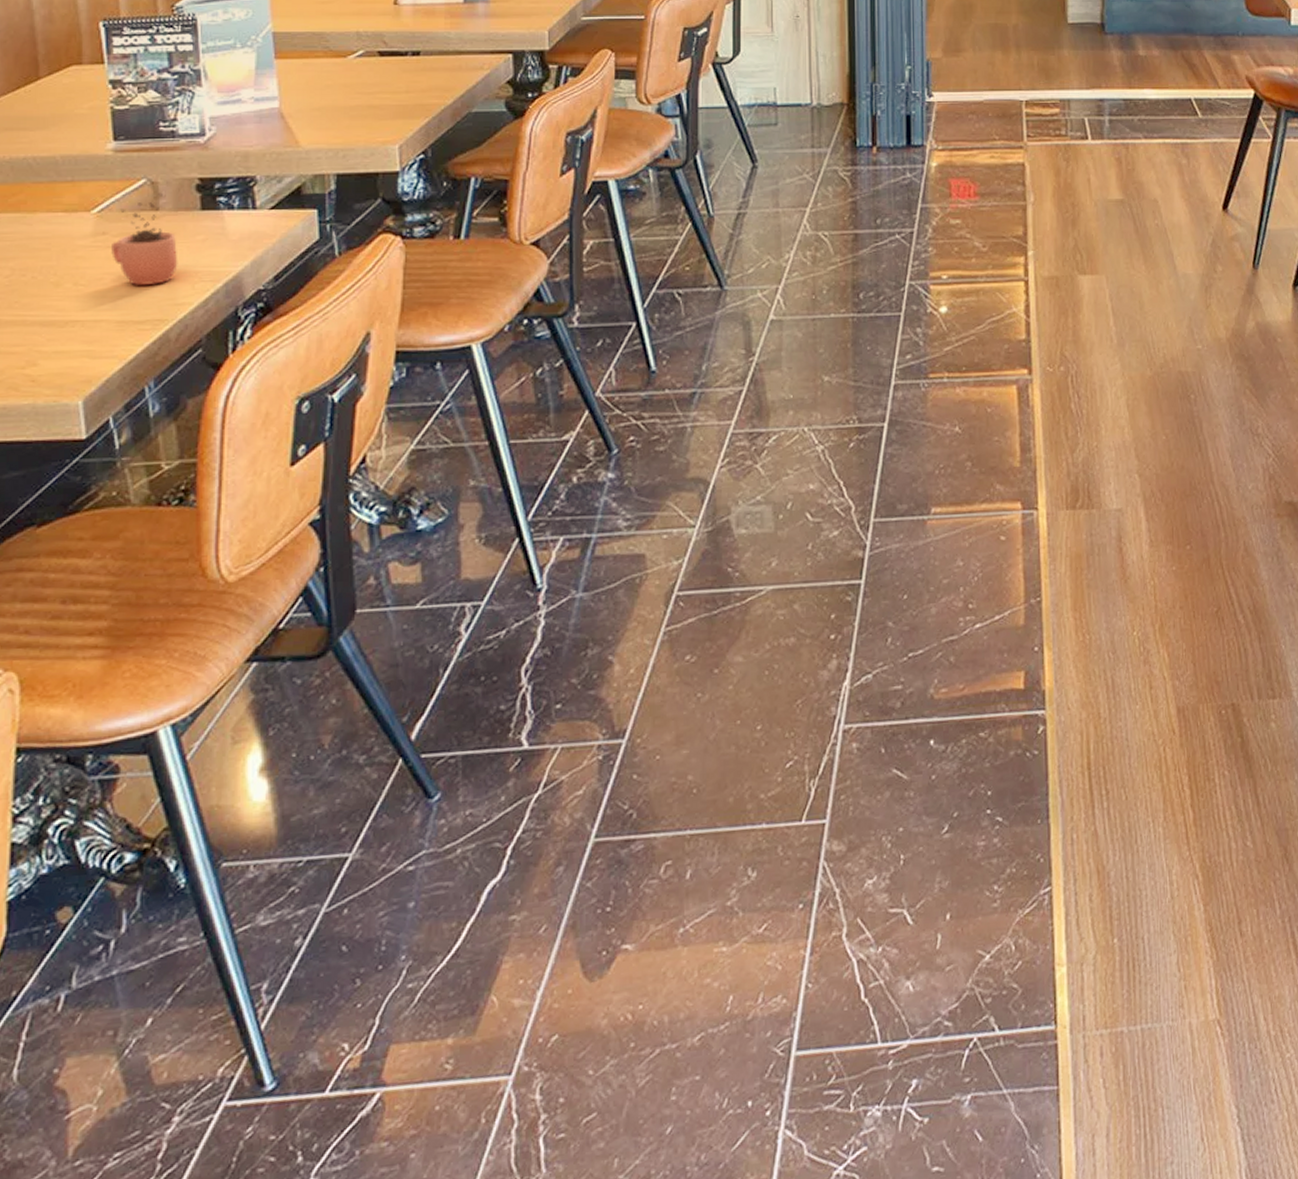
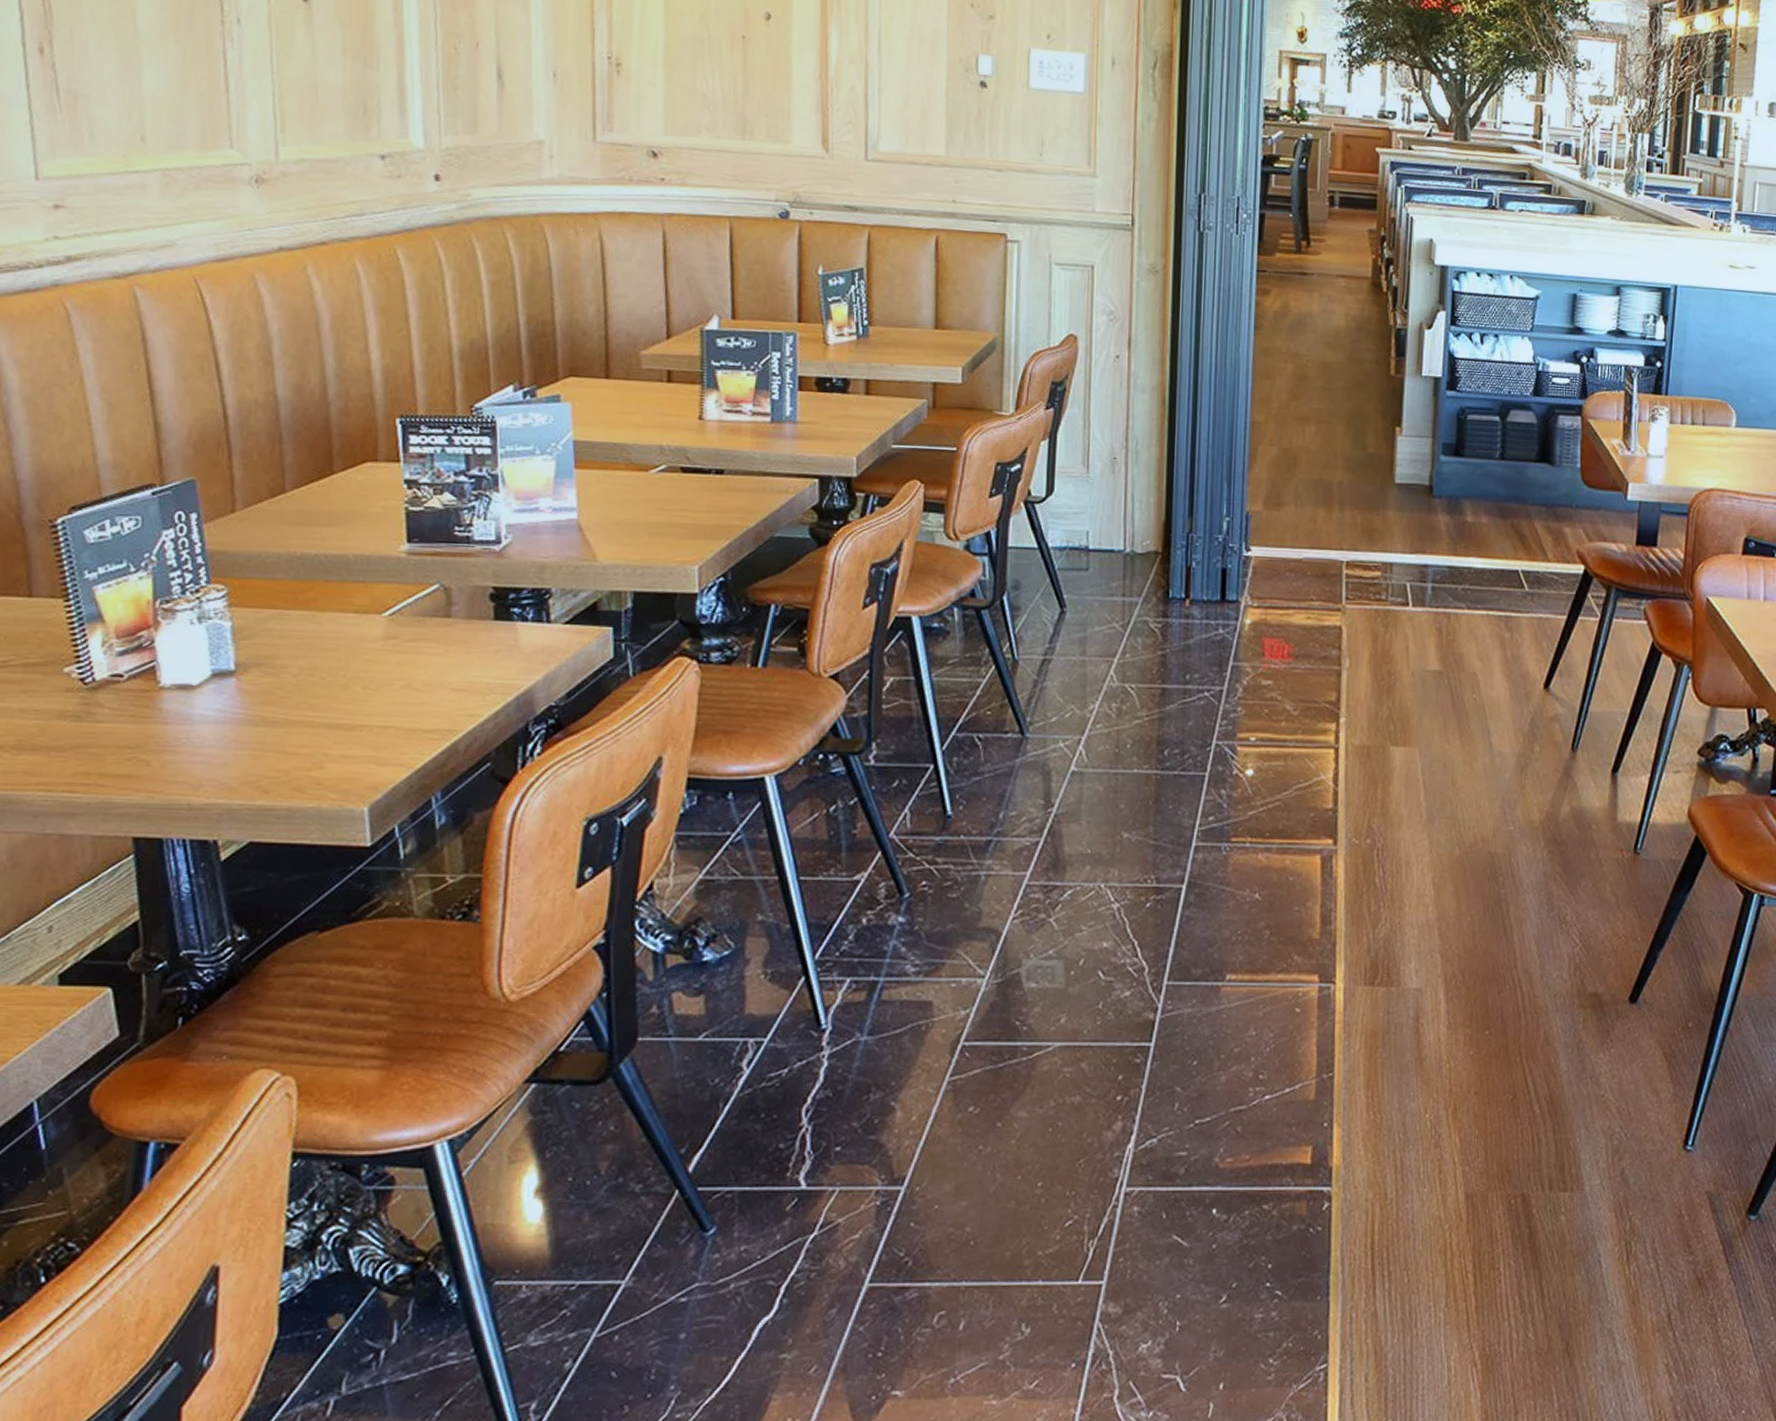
cocoa: present [111,192,178,285] -> none [402,599,470,694]

